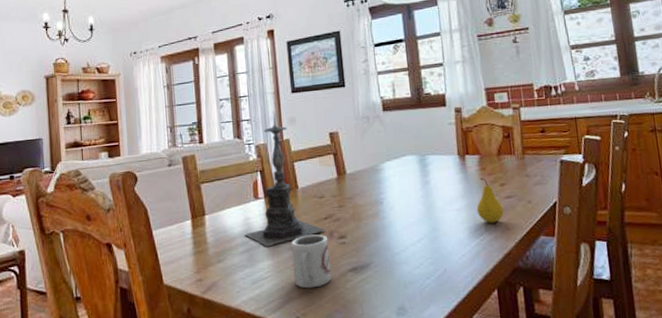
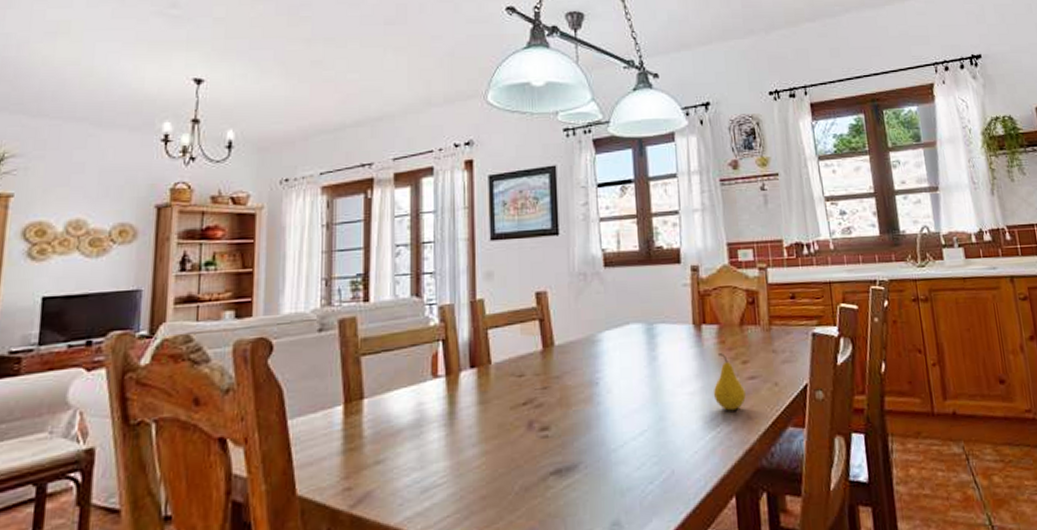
candle holder: present [244,111,325,247] -> none [415,263,523,443]
cup: present [291,234,332,289] -> none [477,424,528,499]

